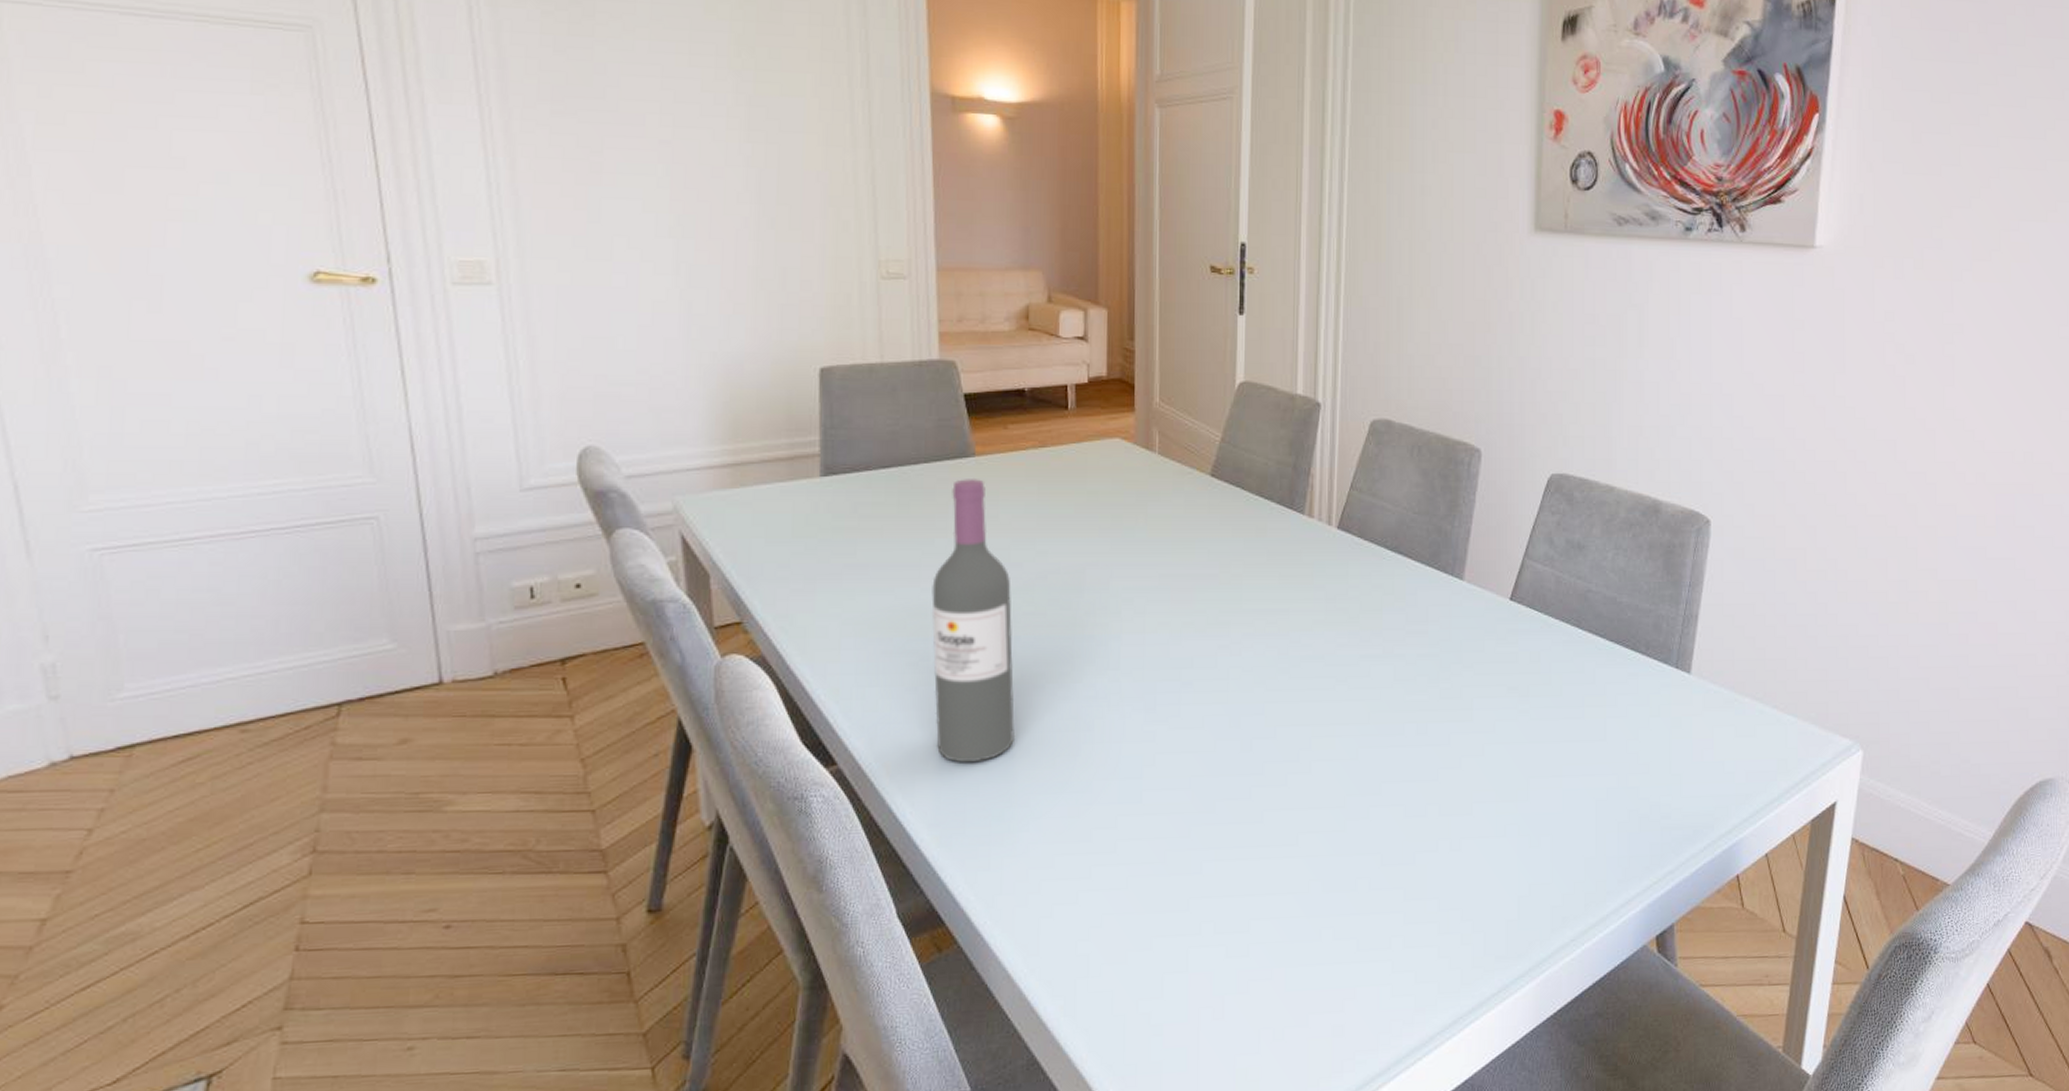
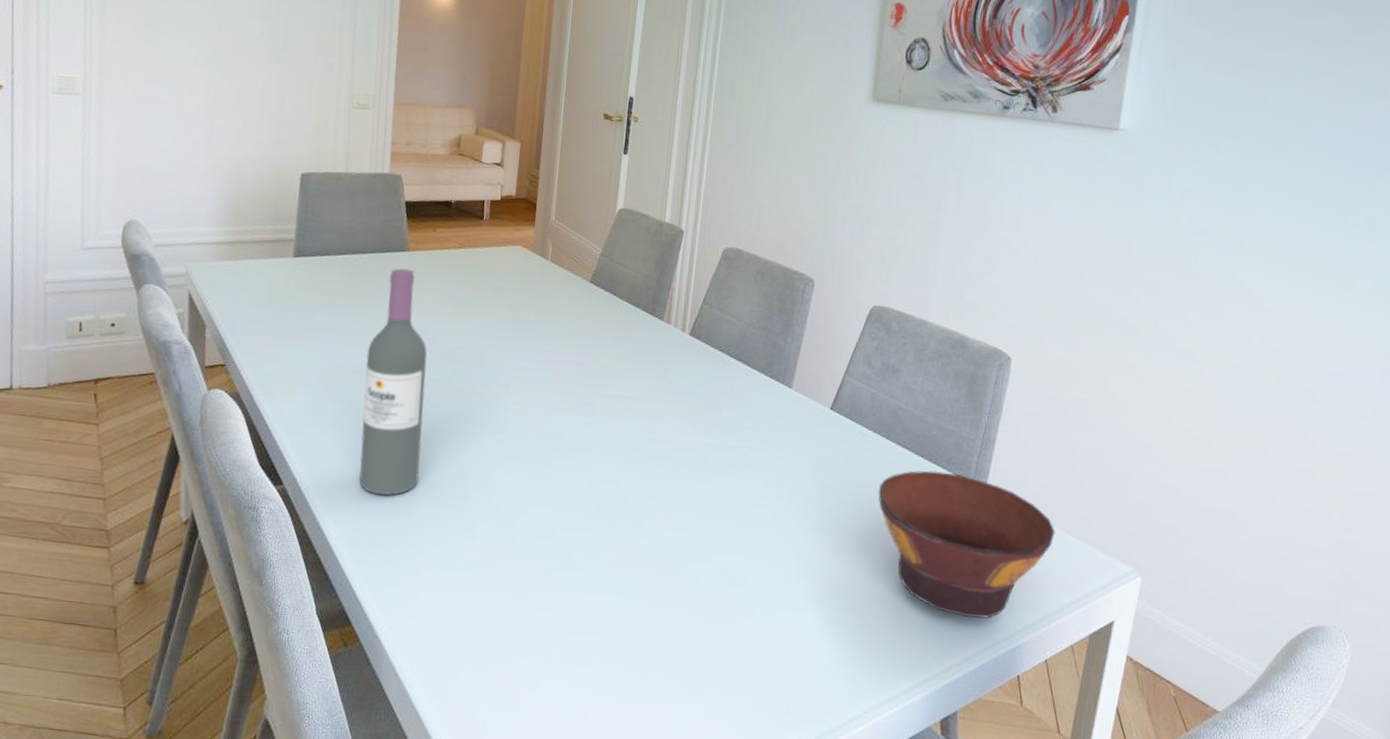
bowl: none [1571,658,1769,819] -> present [878,470,1055,619]

